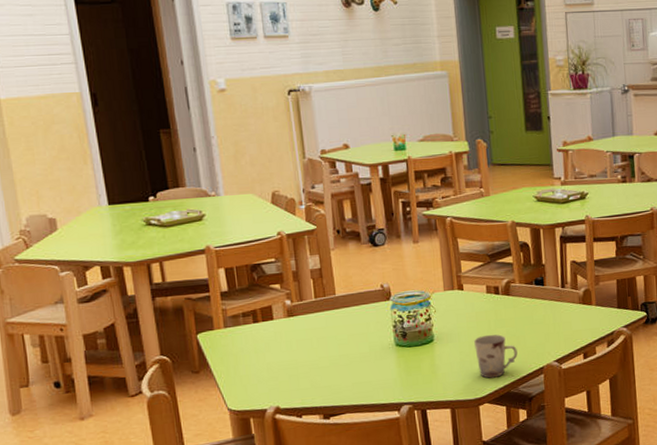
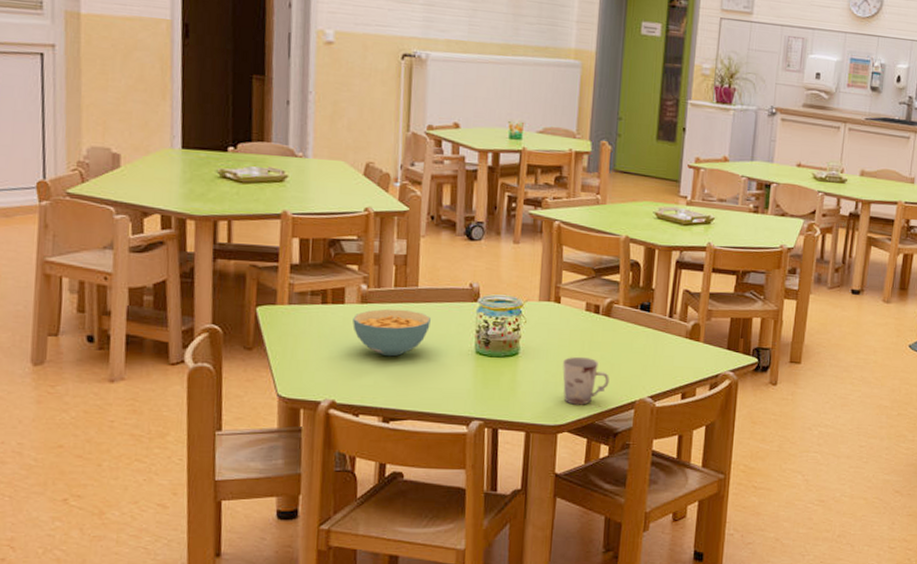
cereal bowl: none [283,316,352,361] -> present [352,308,431,357]

